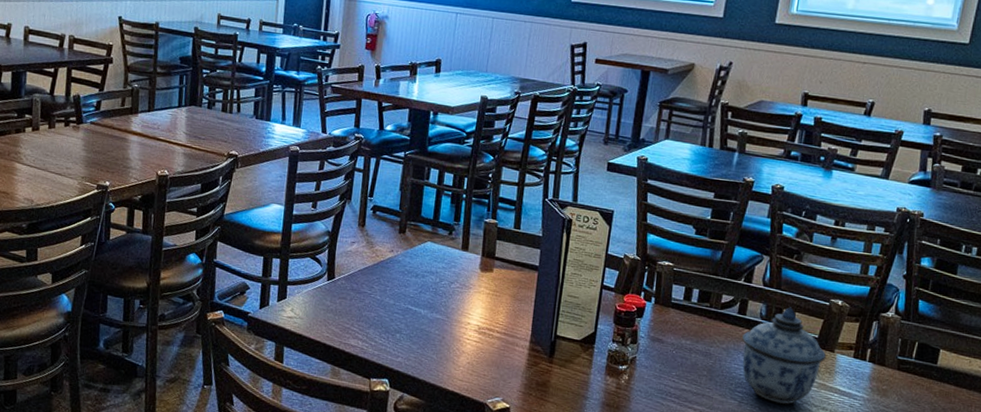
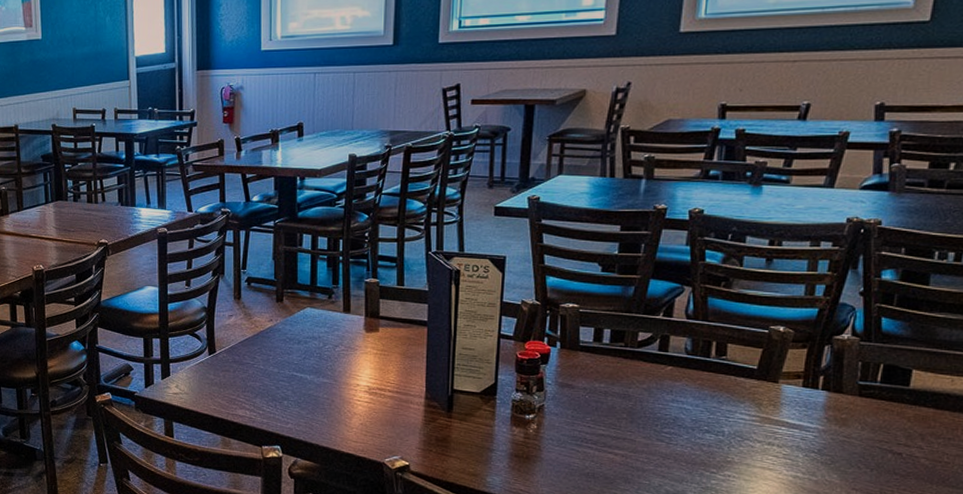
lidded jar: present [742,307,827,404] -> none [666,338,769,442]

